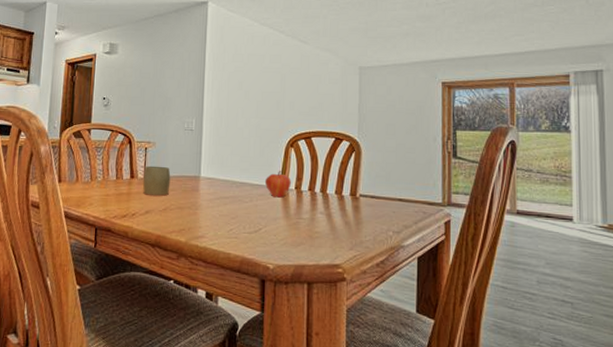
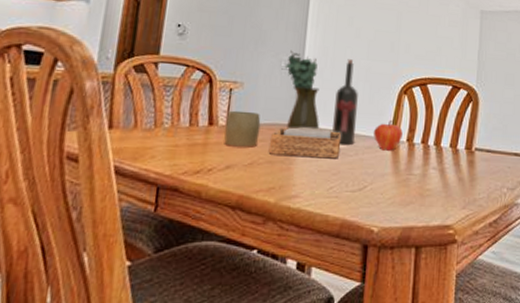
napkin holder: none [178,178,238,205] -> present [268,127,342,159]
vase: none [188,113,218,181] -> present [286,50,320,130]
wine bottle: none [230,118,250,194] -> present [332,59,358,146]

